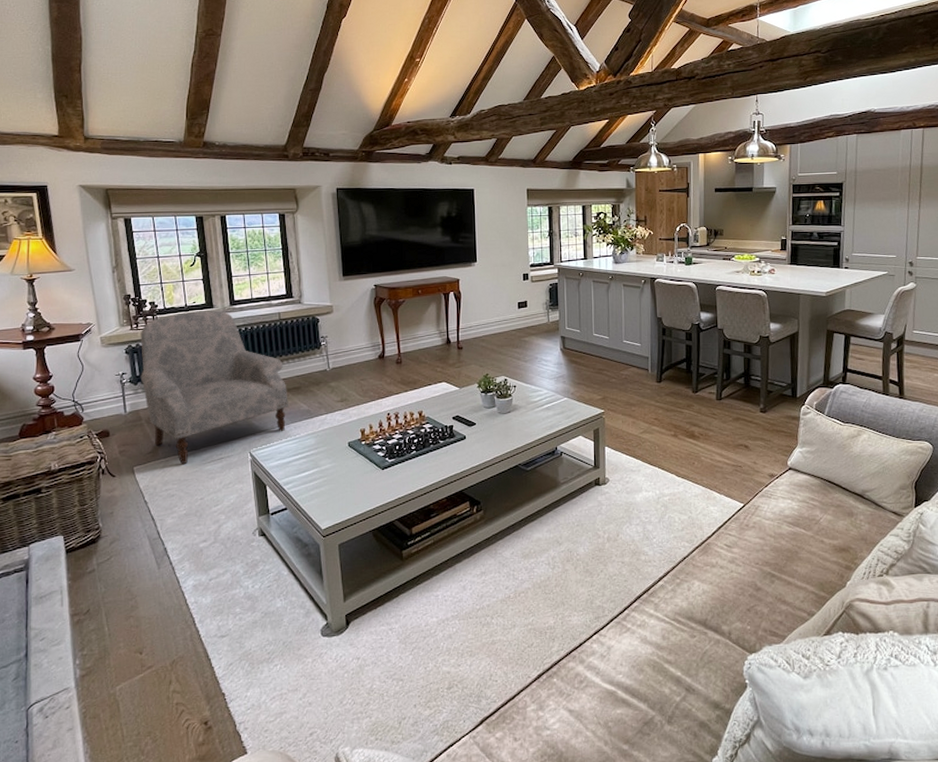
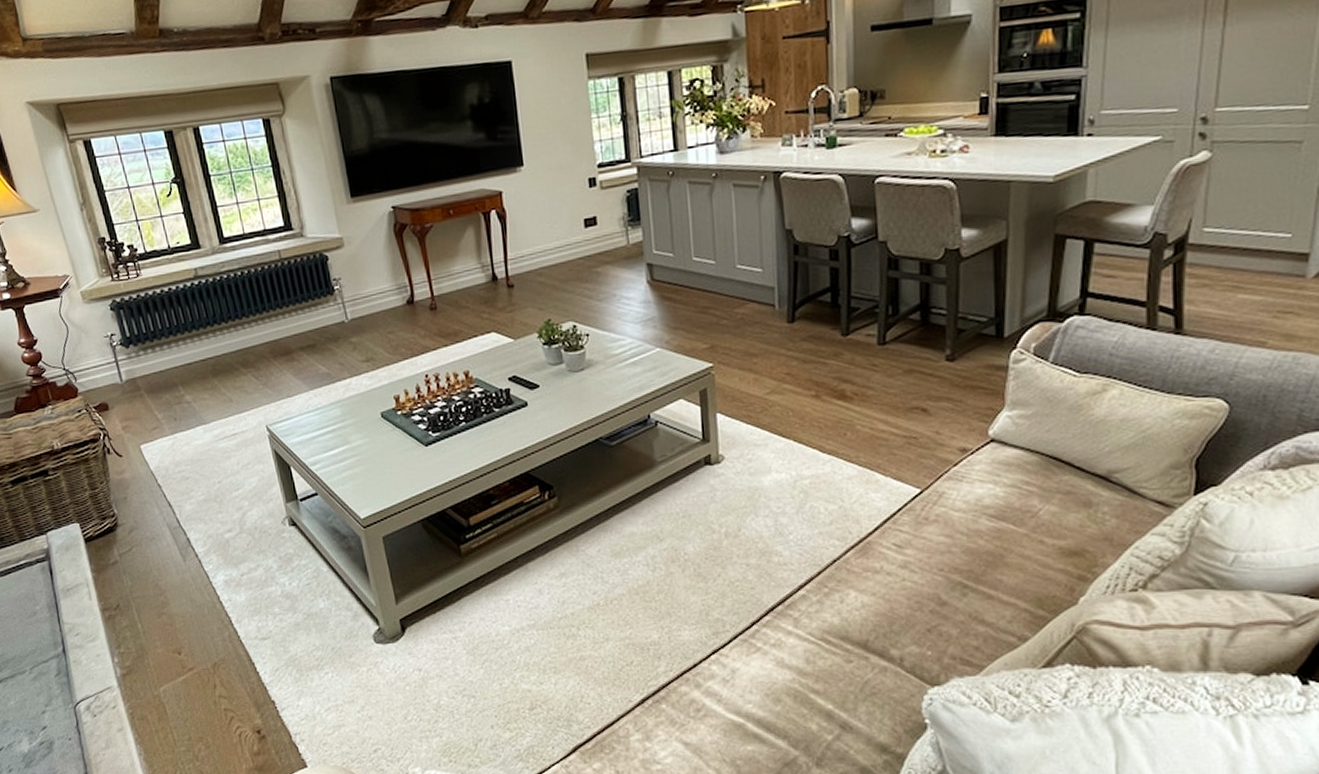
armchair: present [140,310,288,464] -> none [123,251,304,441]

